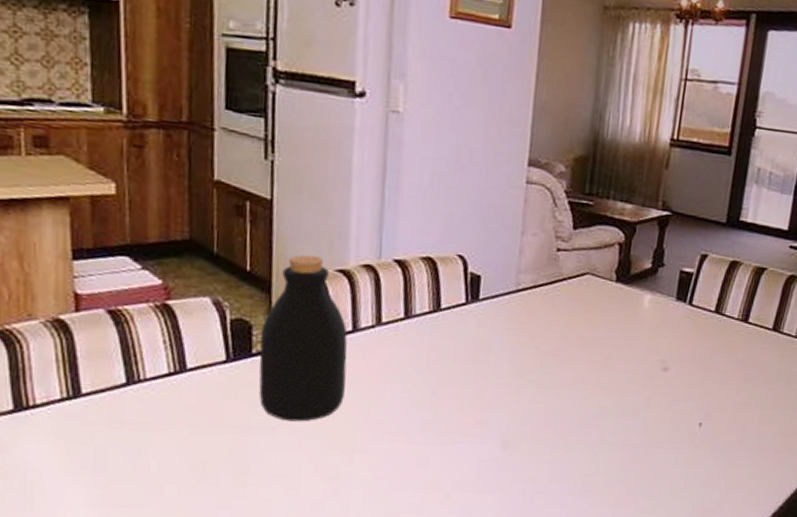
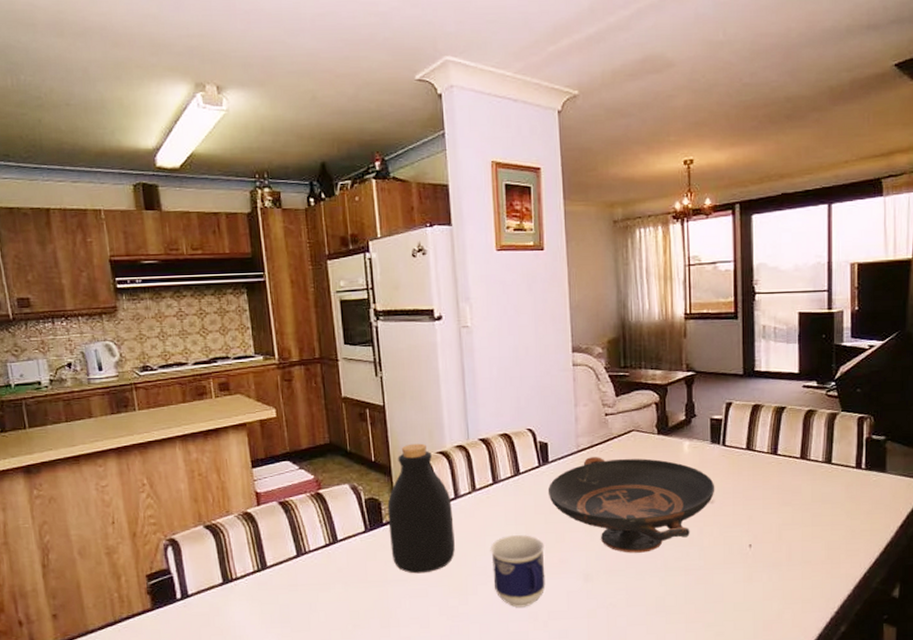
cup: none [389,384,459,474] -> present [490,534,546,608]
decorative bowl: none [472,299,673,421] -> present [547,457,715,553]

